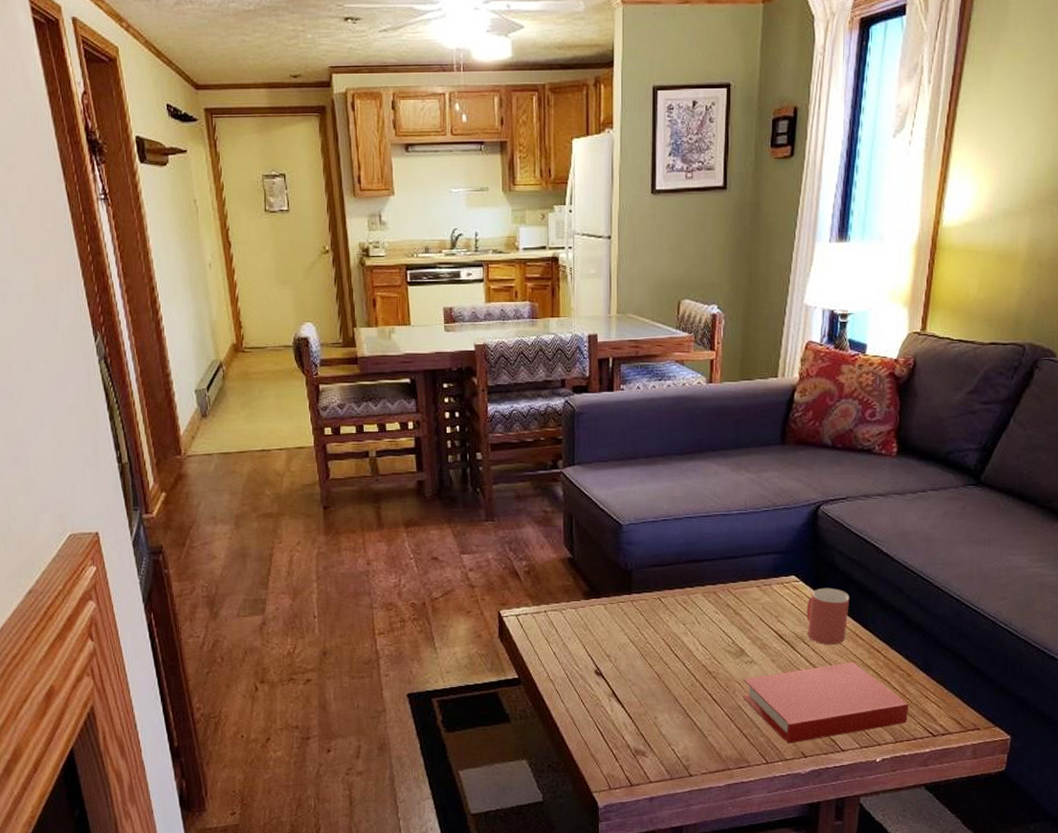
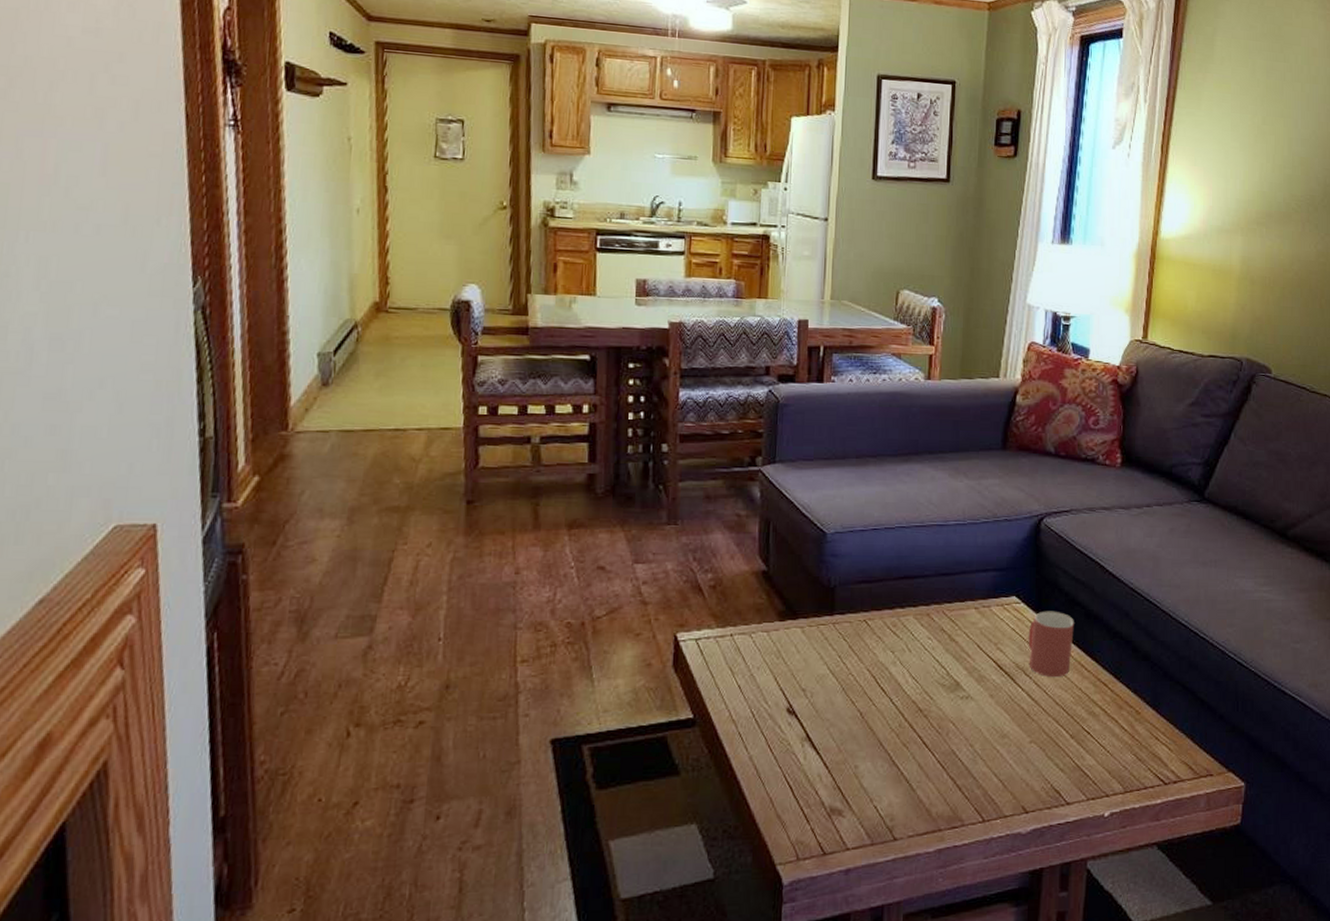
book: present [742,662,909,744] -> none [957,697,1139,797]

